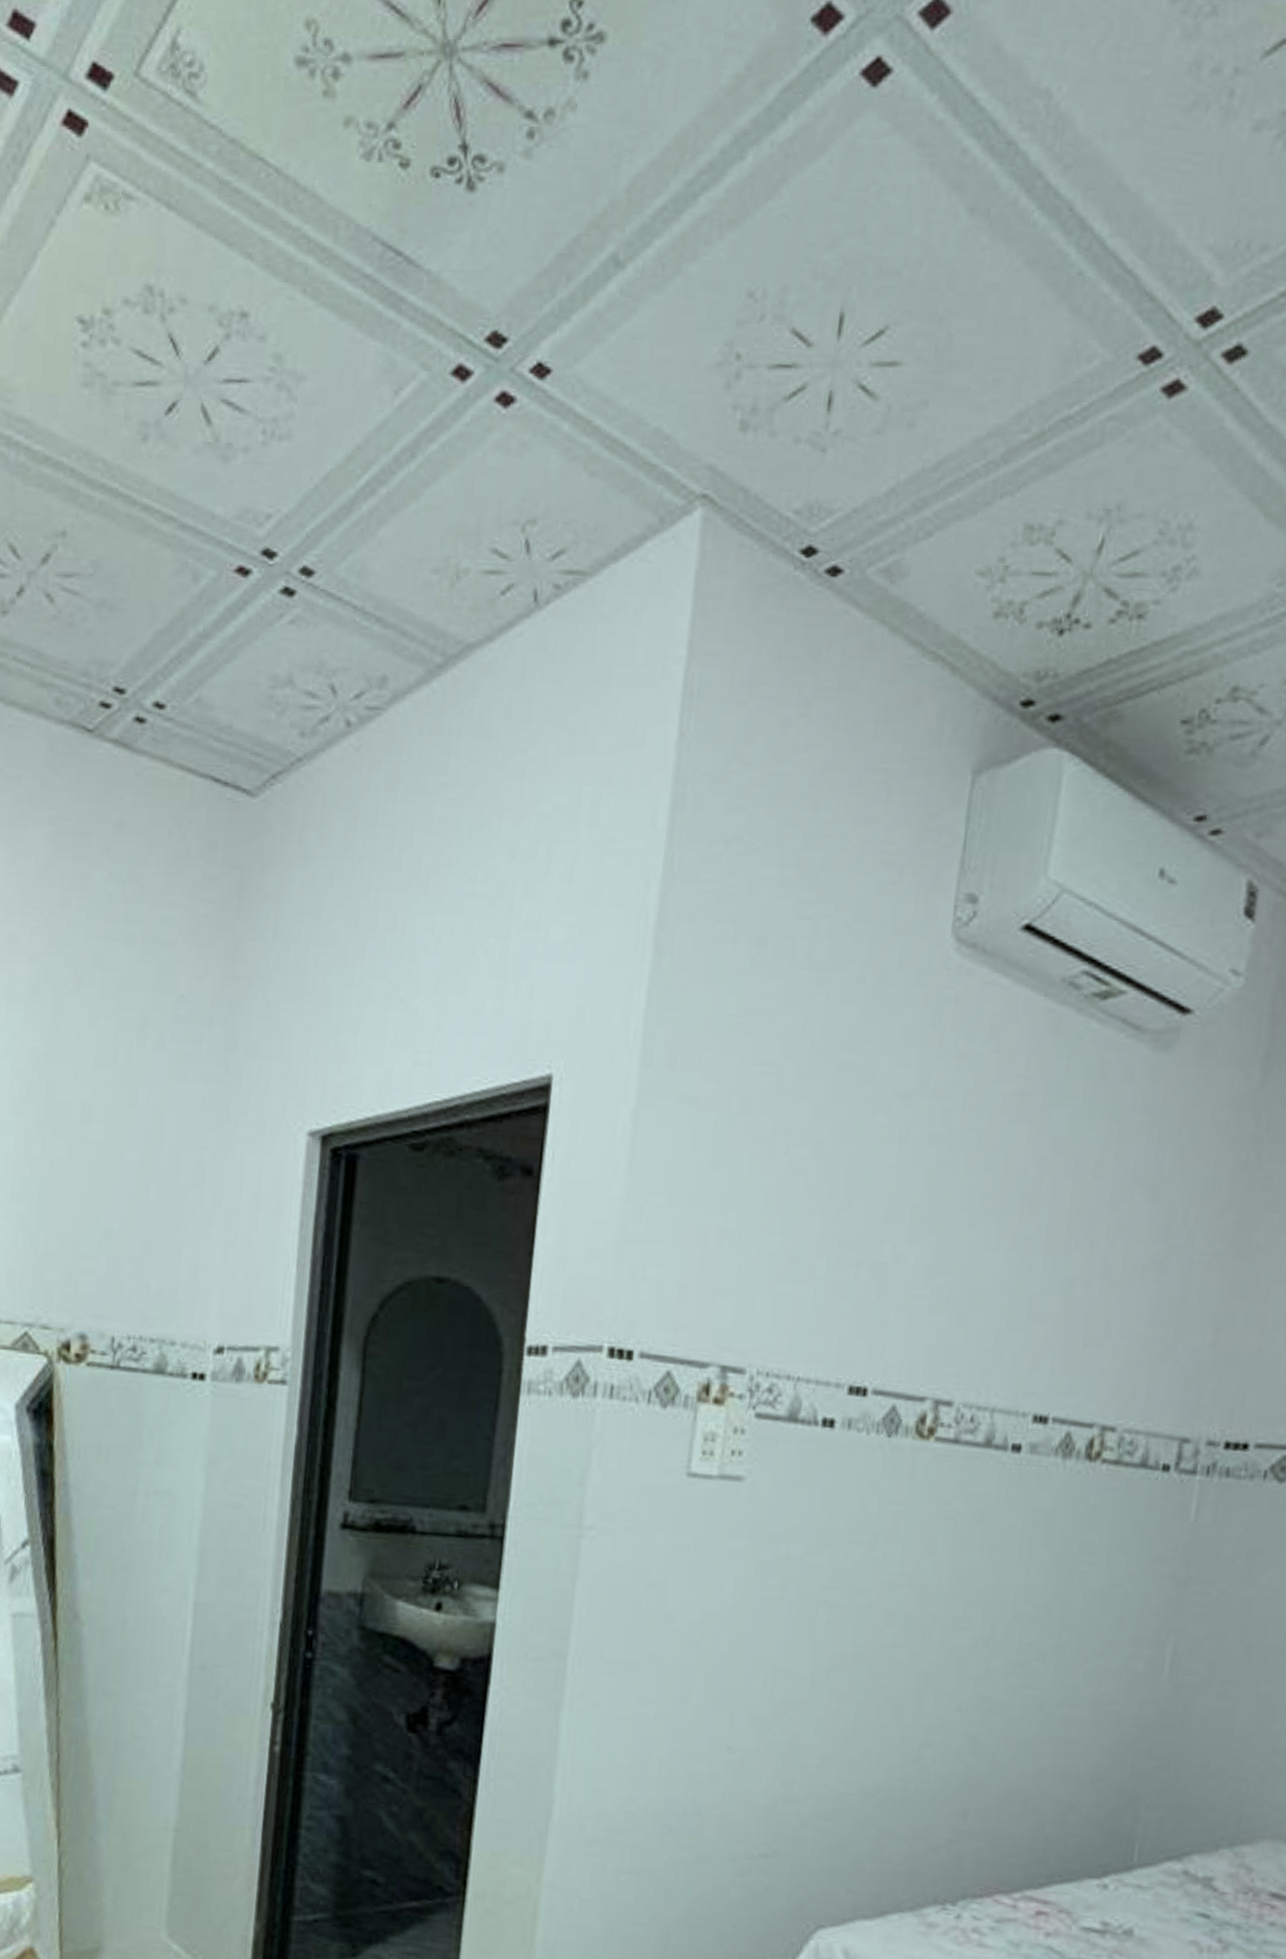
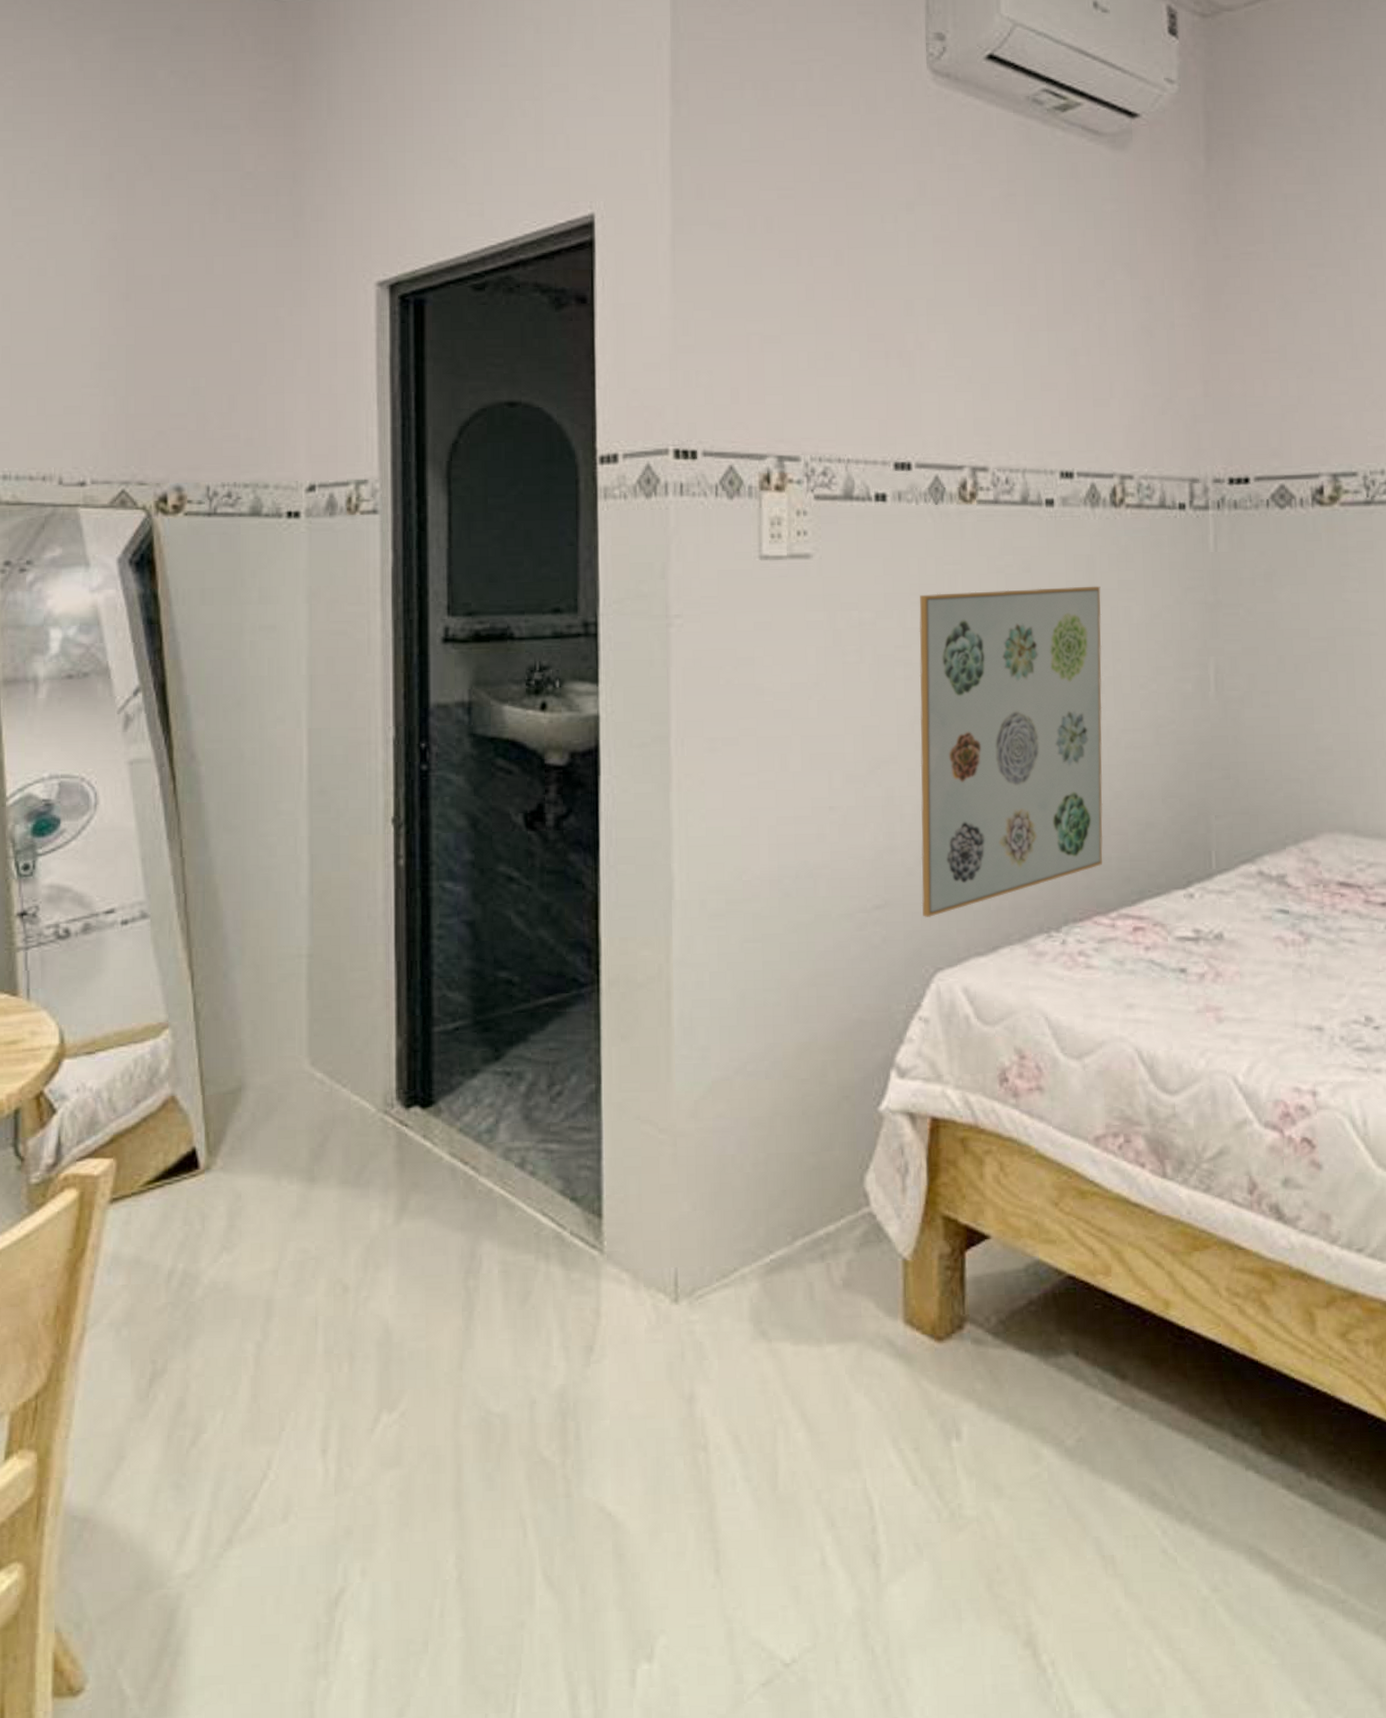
wall art: none [811,1533,1059,1873] -> present [919,586,1103,917]

